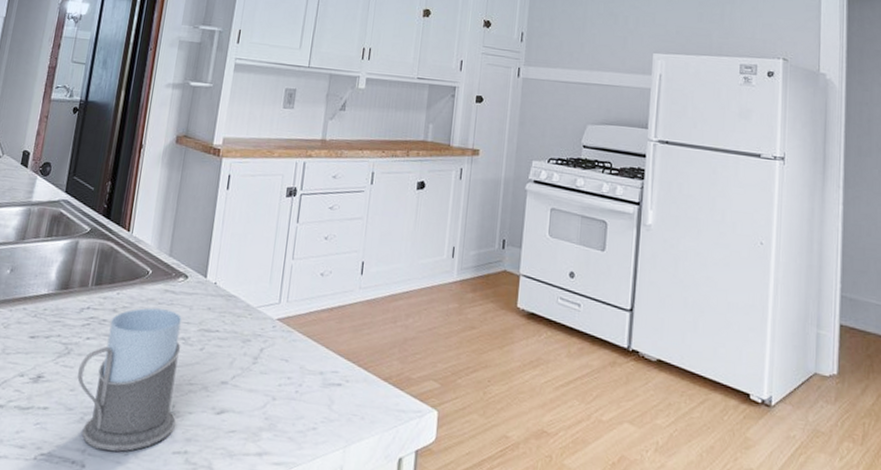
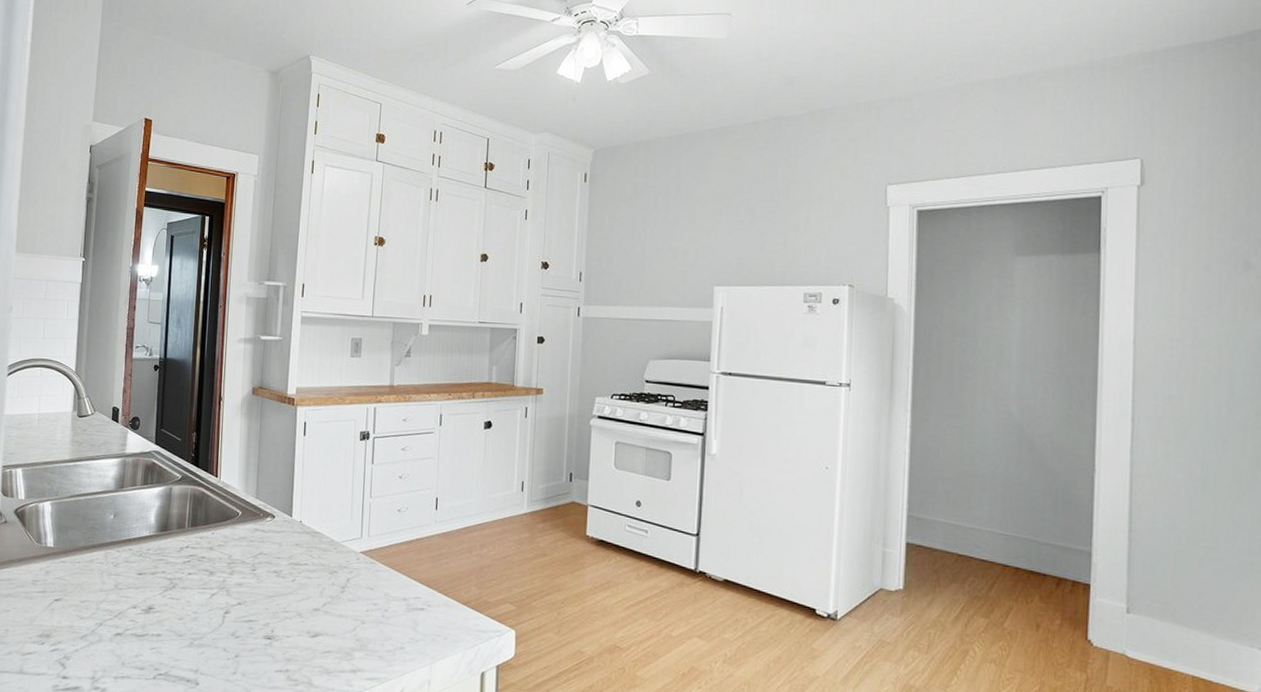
mug: present [77,307,182,452] -> none [183,545,275,671]

